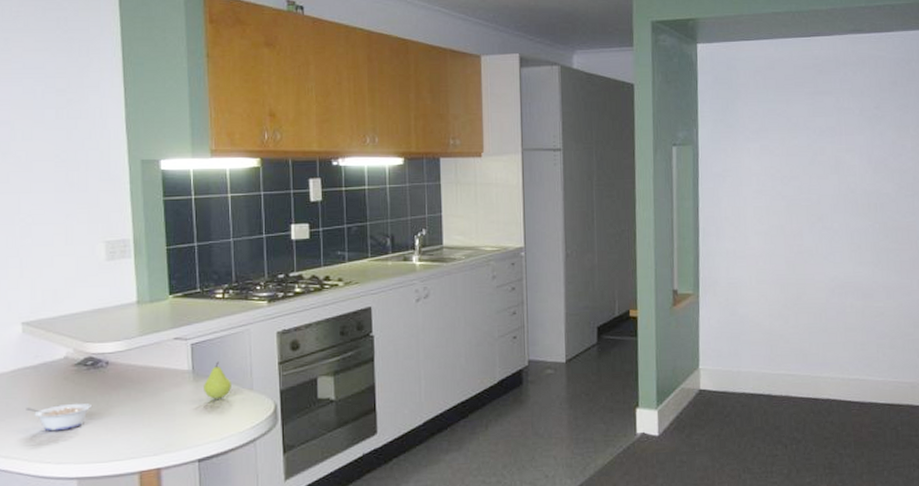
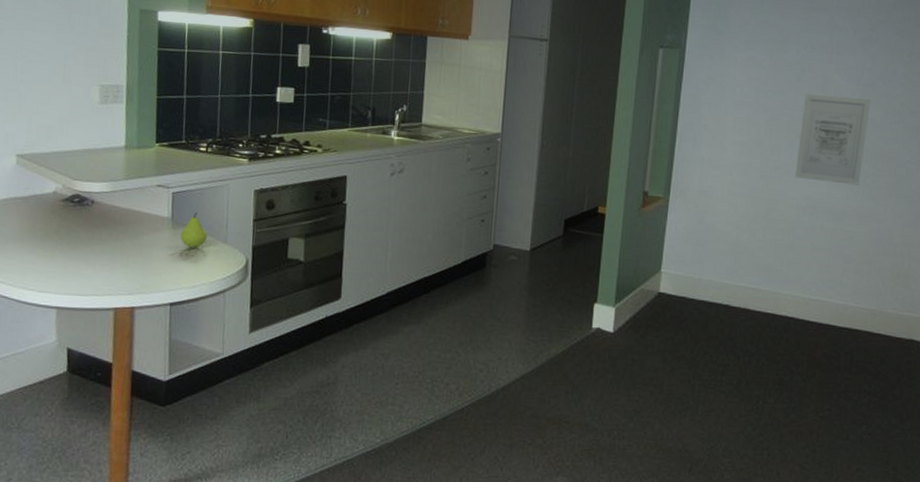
legume: present [26,402,91,432] -> none [14,236,75,261]
wall art: none [819,175,884,262] -> present [795,93,871,185]

